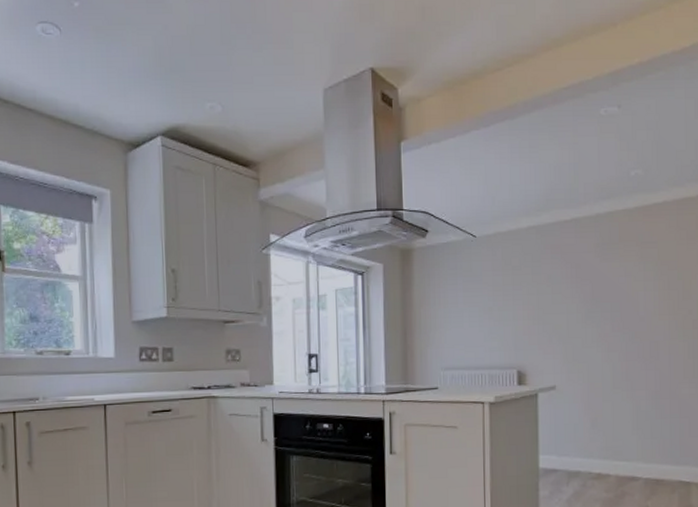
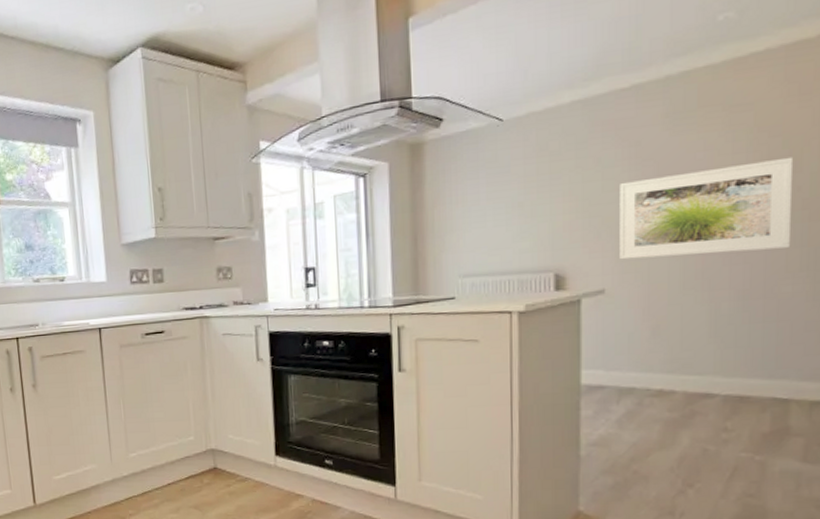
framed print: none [565,286,687,362] -> present [620,156,794,260]

